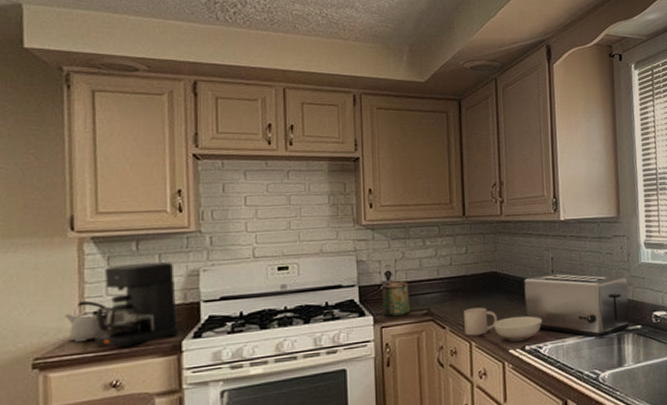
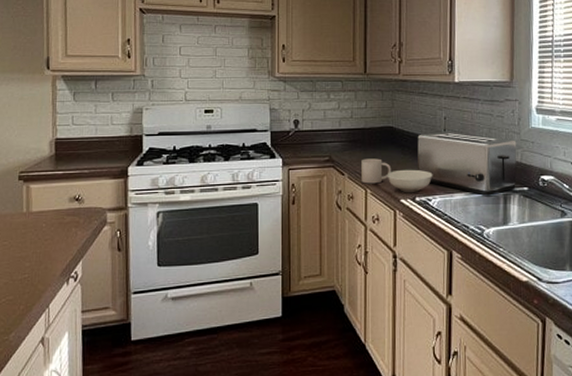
kettle: present [65,300,110,343] -> none [42,127,75,162]
coffee maker: present [94,261,179,348] -> none [63,99,126,169]
canister: present [382,280,411,317] -> none [291,128,315,161]

